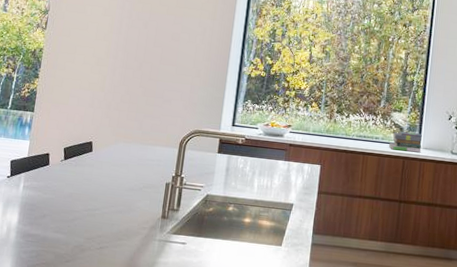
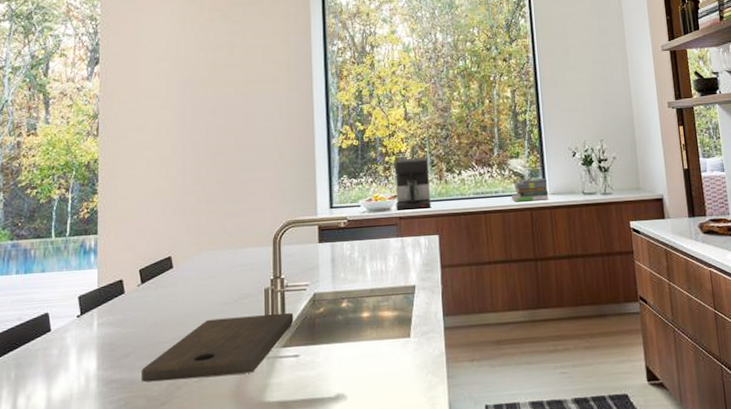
cutting board: none [53,199,187,250] -> present [142,313,294,383]
coffee maker: none [288,95,323,141] -> present [394,158,431,211]

